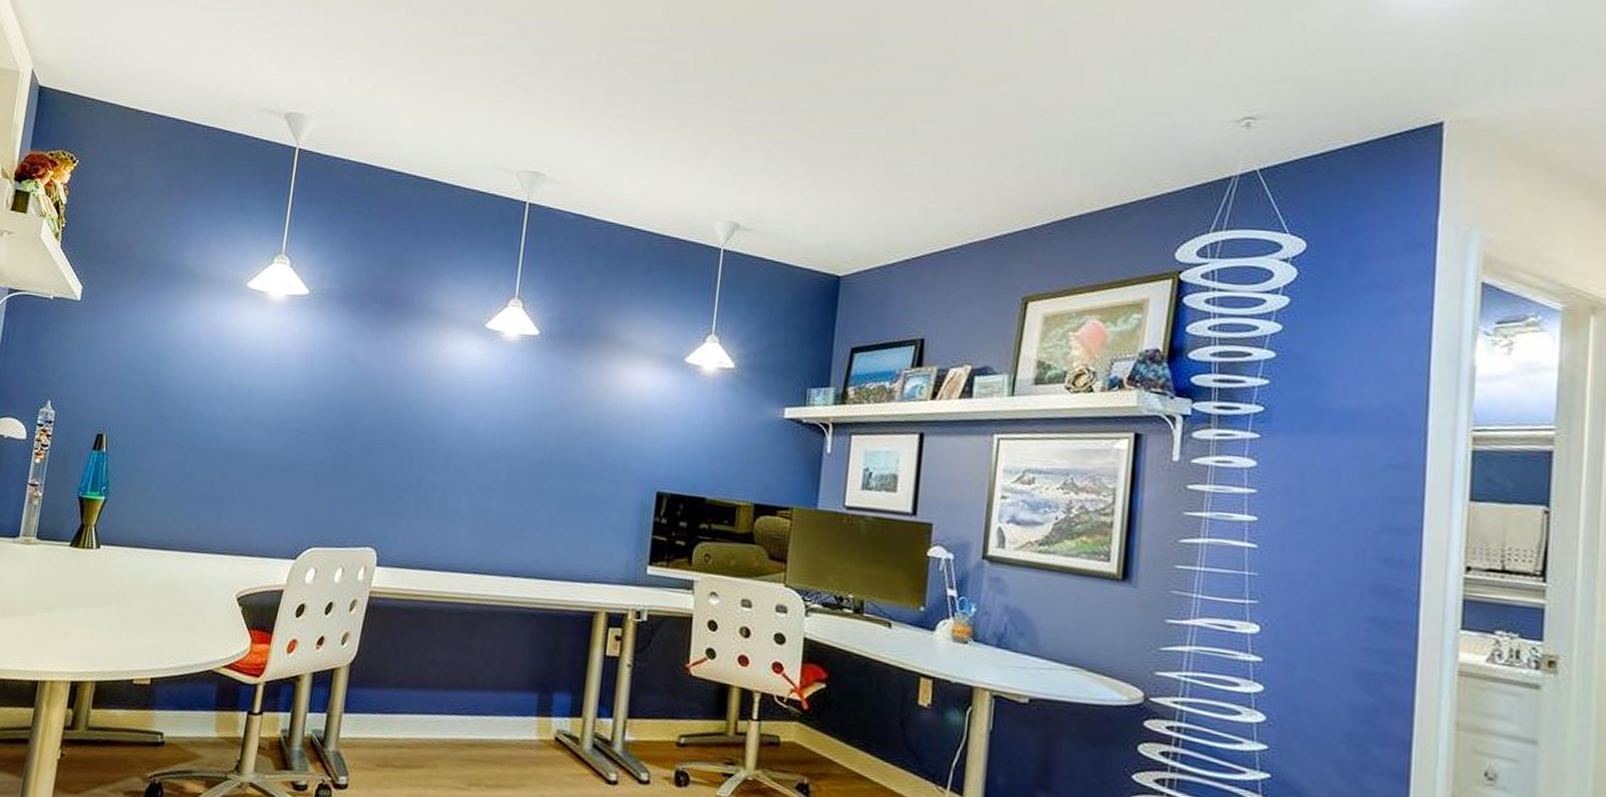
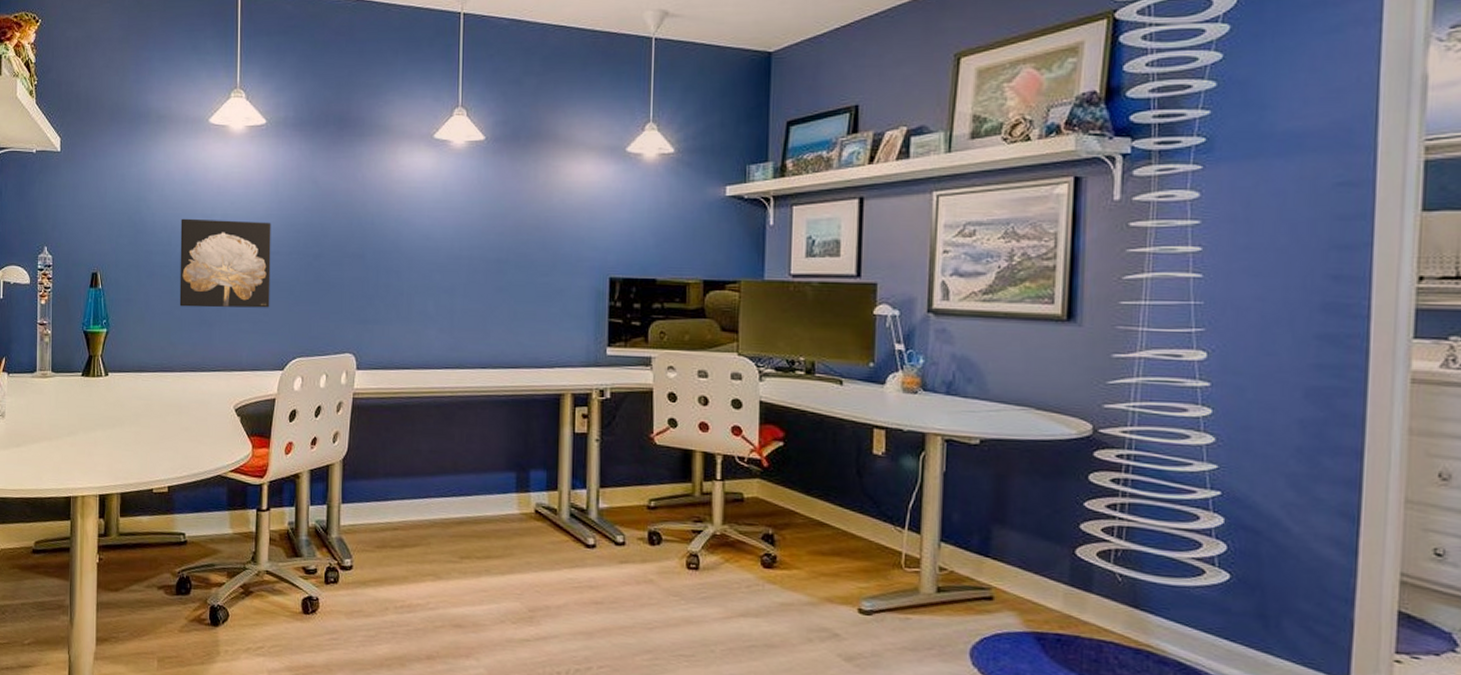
wall art: none [190,385,302,490] -> present [179,218,271,308]

